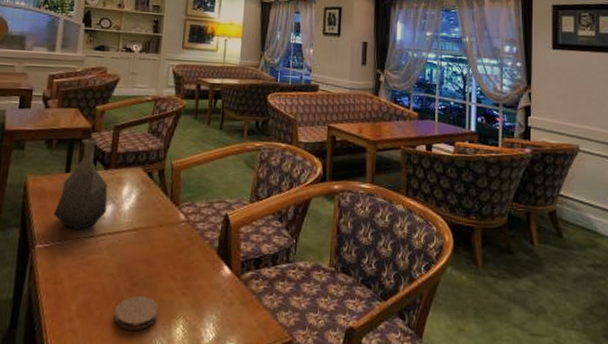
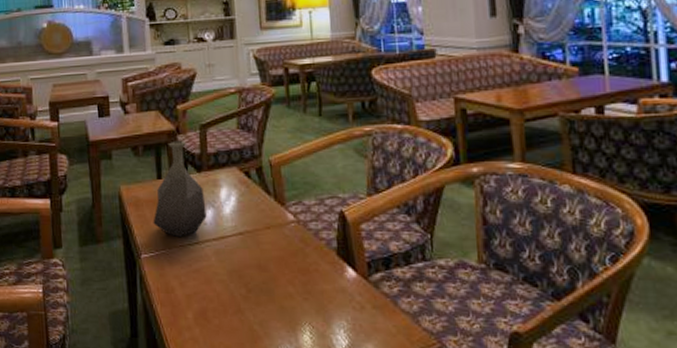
coaster: present [115,295,158,330] -> none [234,302,280,338]

